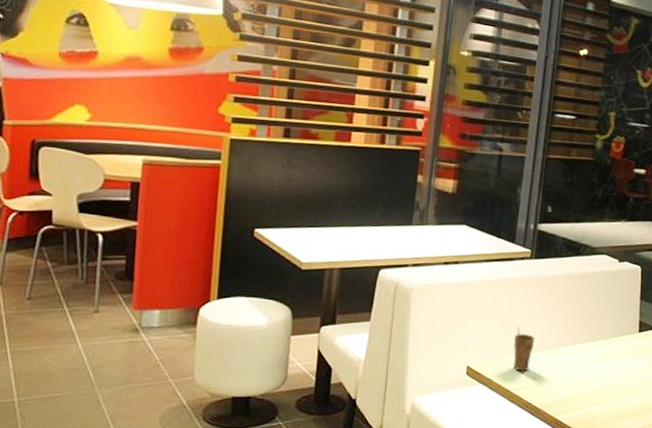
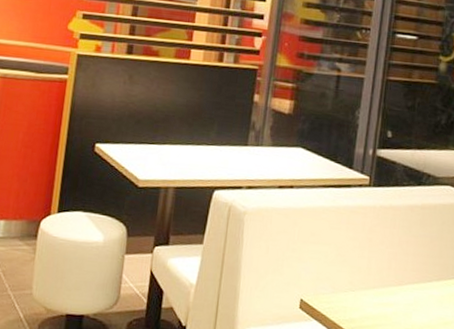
cup: present [513,327,535,371] -> none [349,260,374,309]

